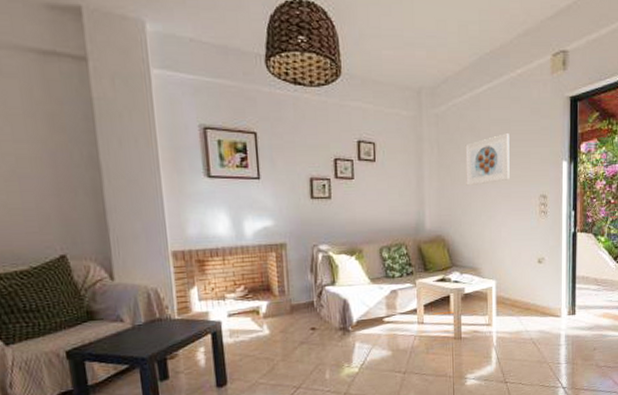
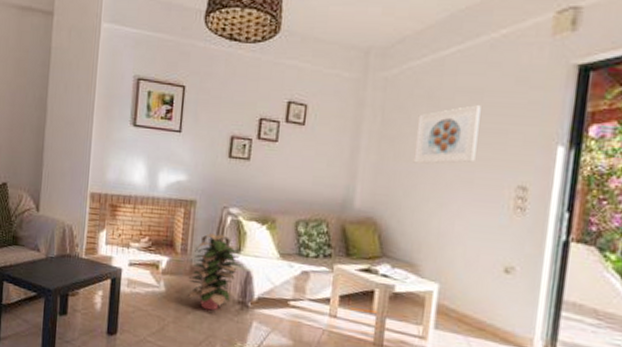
decorative plant: none [290,271,339,342] -> present [186,233,242,311]

